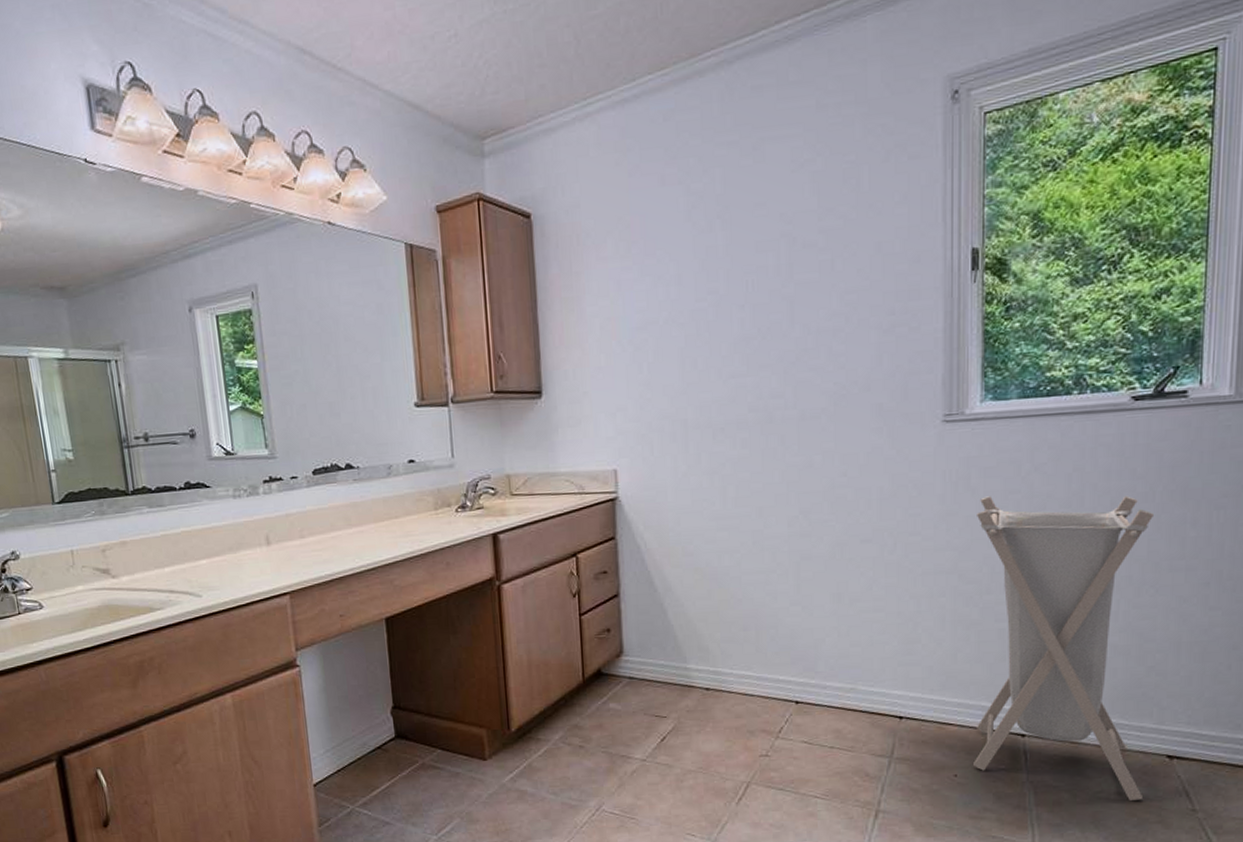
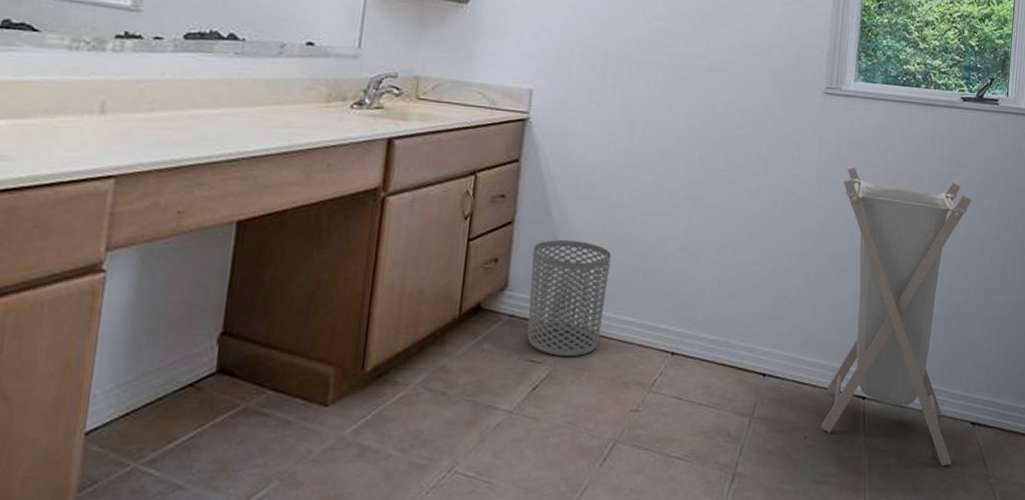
waste bin: none [641,605,720,711] -> present [527,239,611,356]

